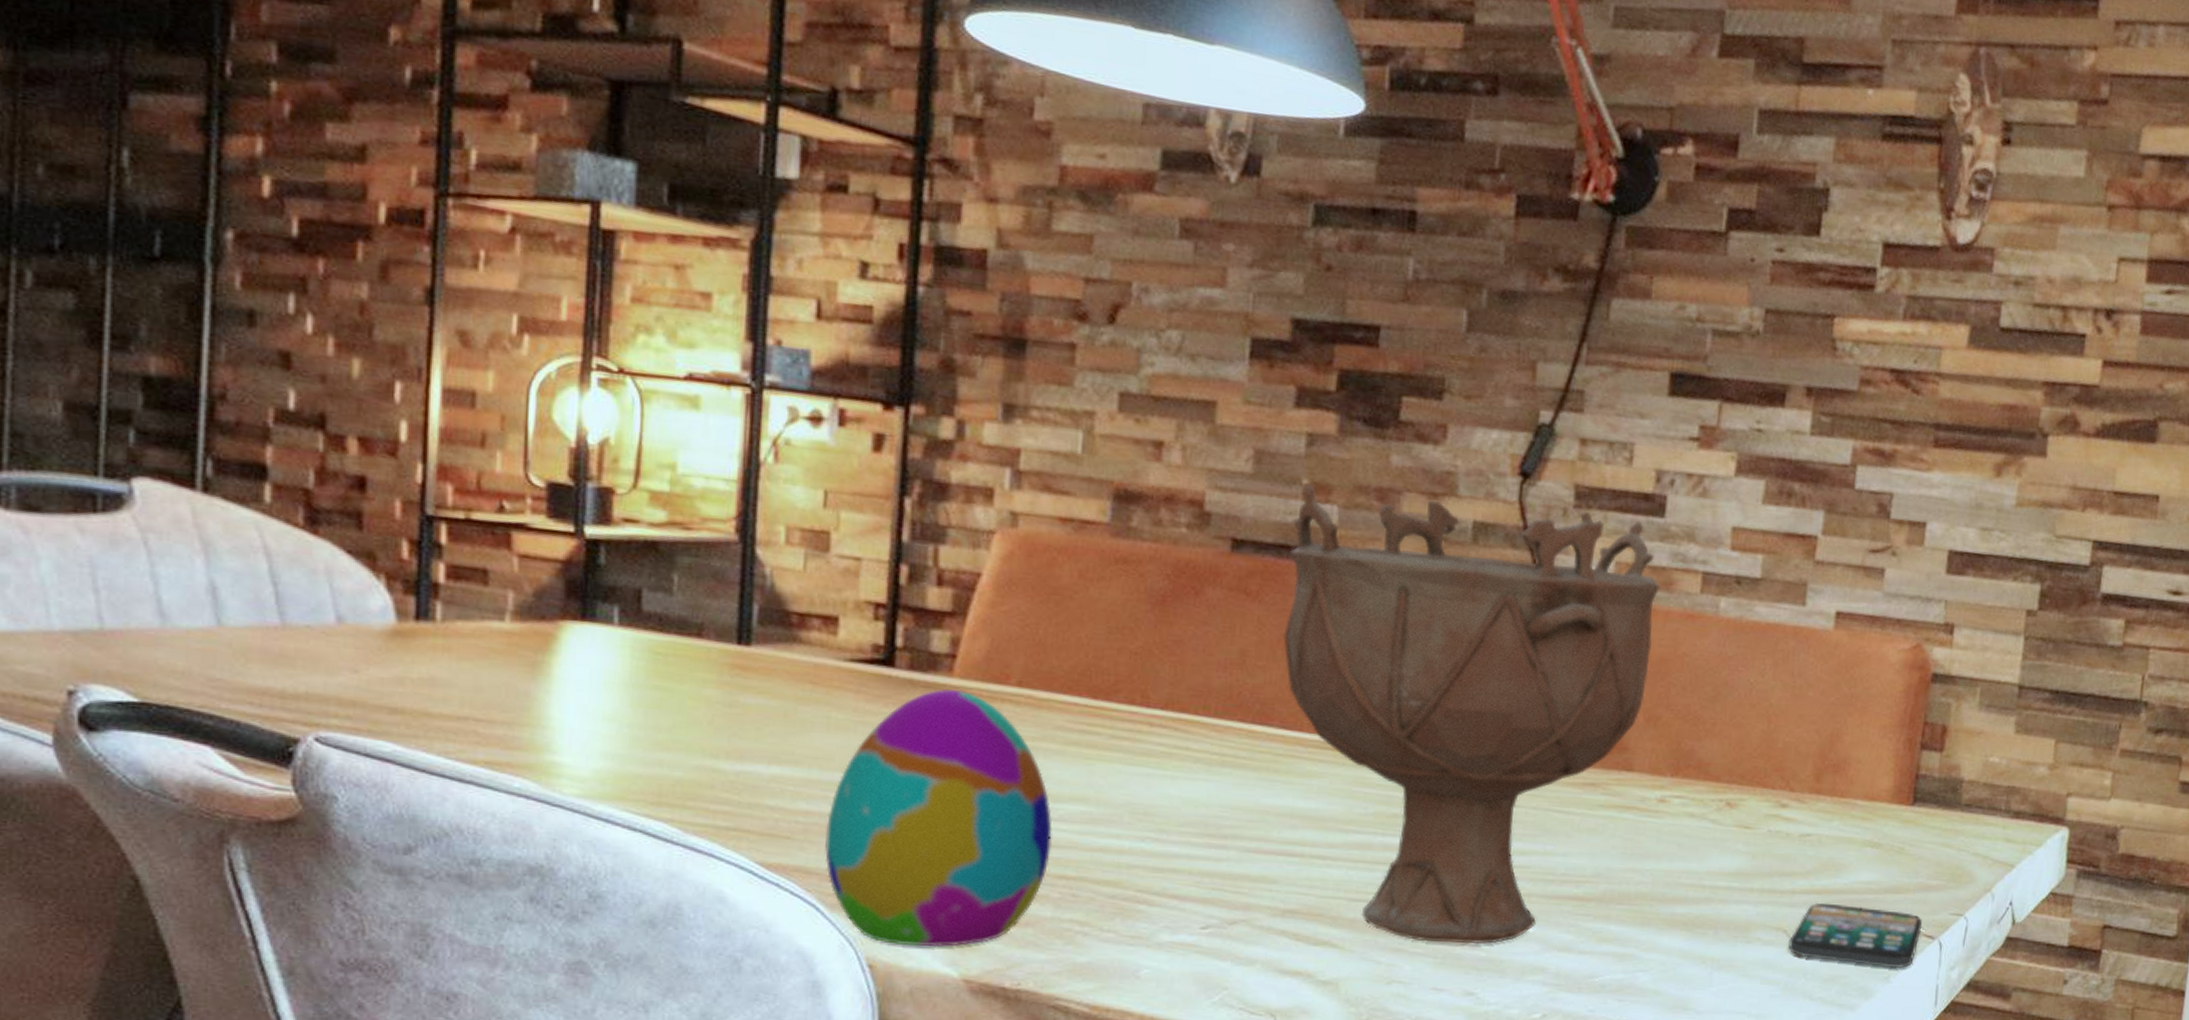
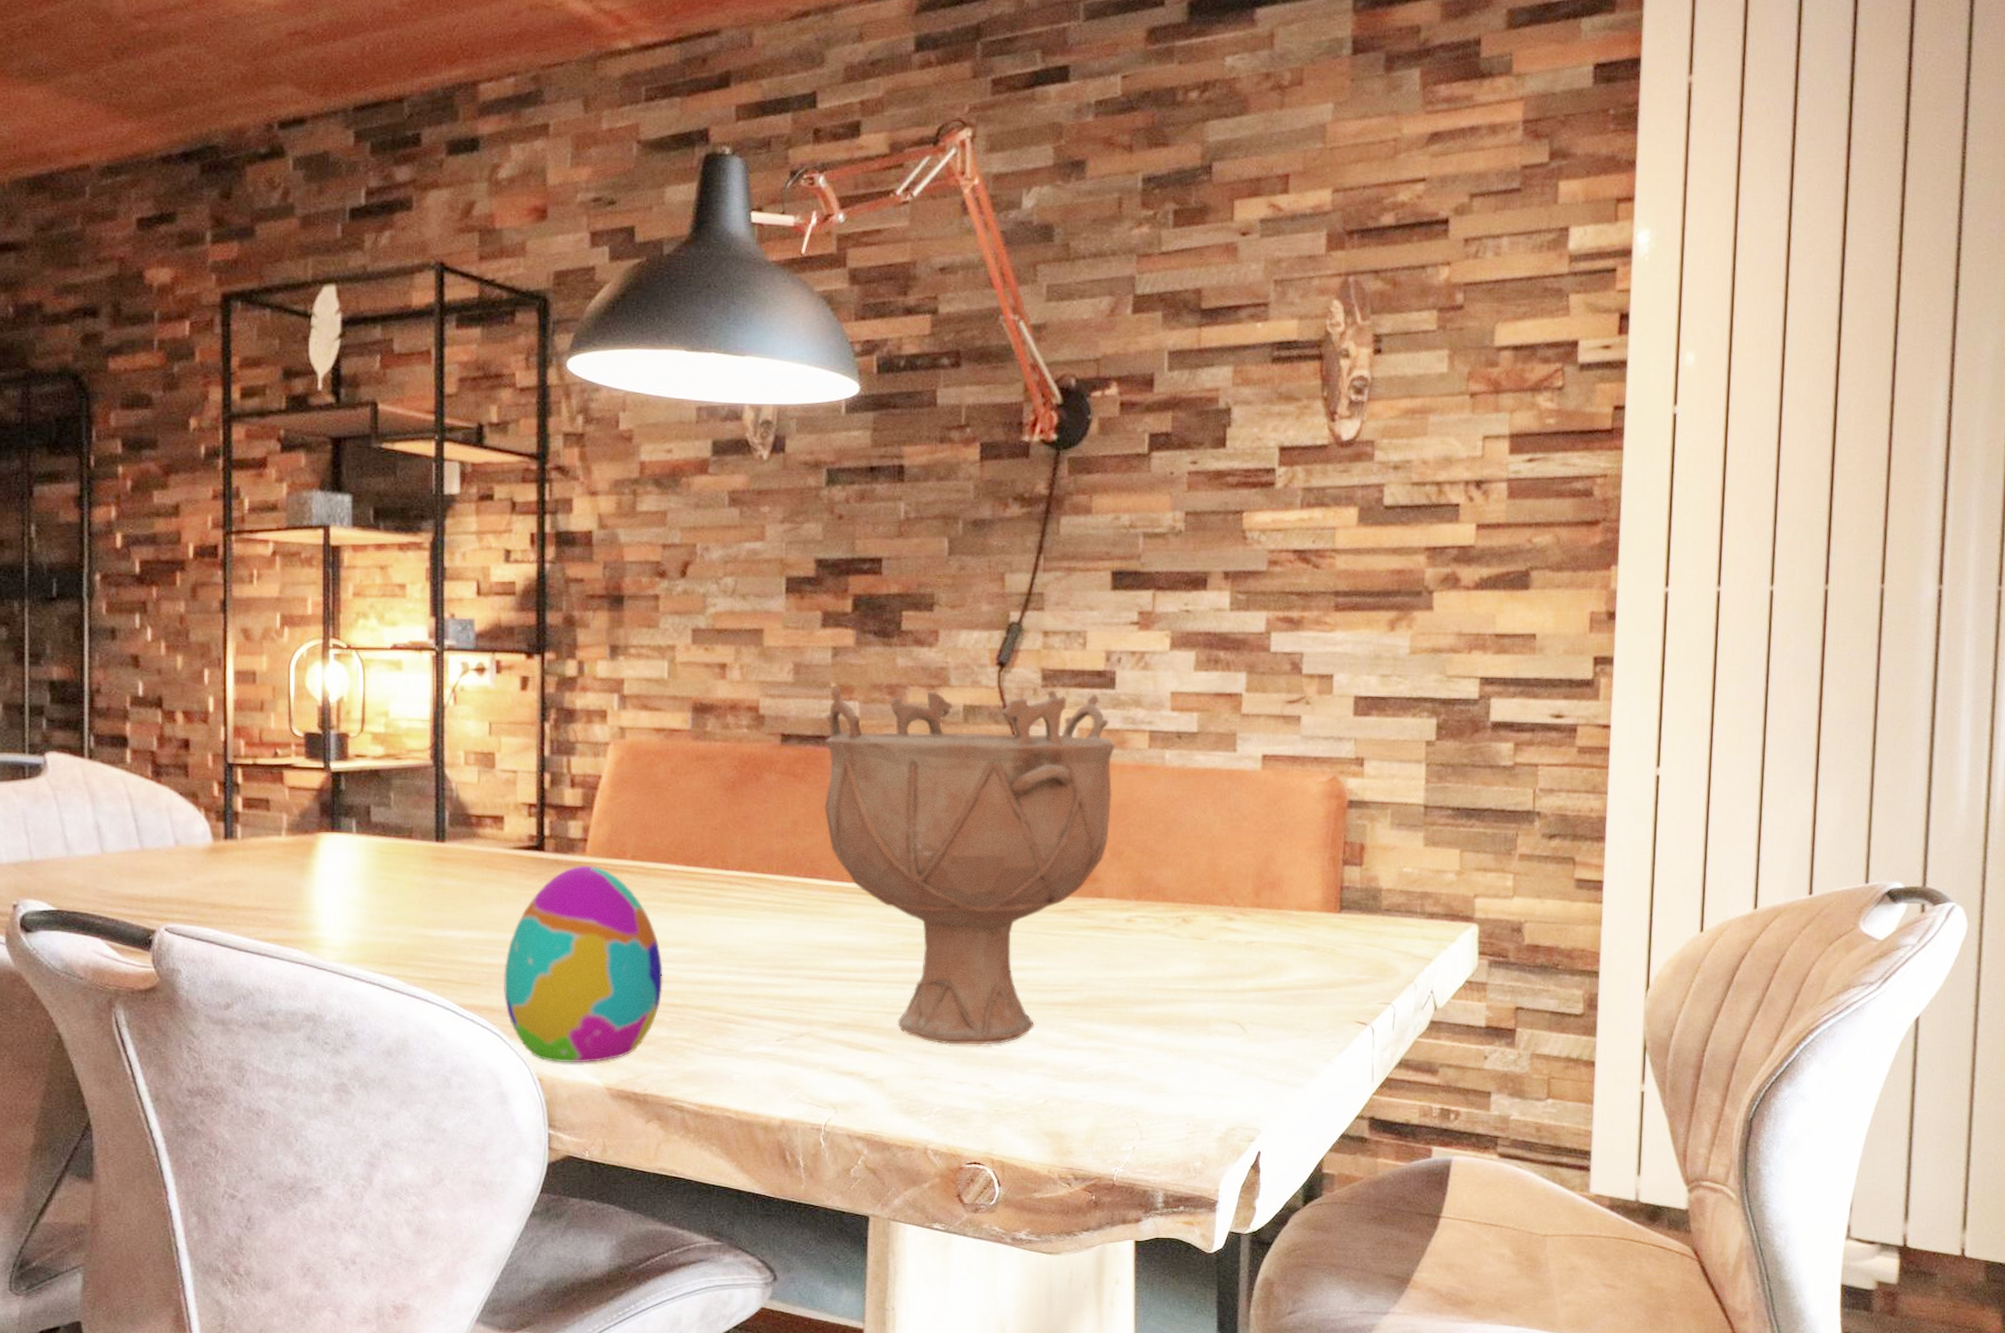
smartphone: present [1788,902,1922,969] -> none [1243,998,1356,1052]

